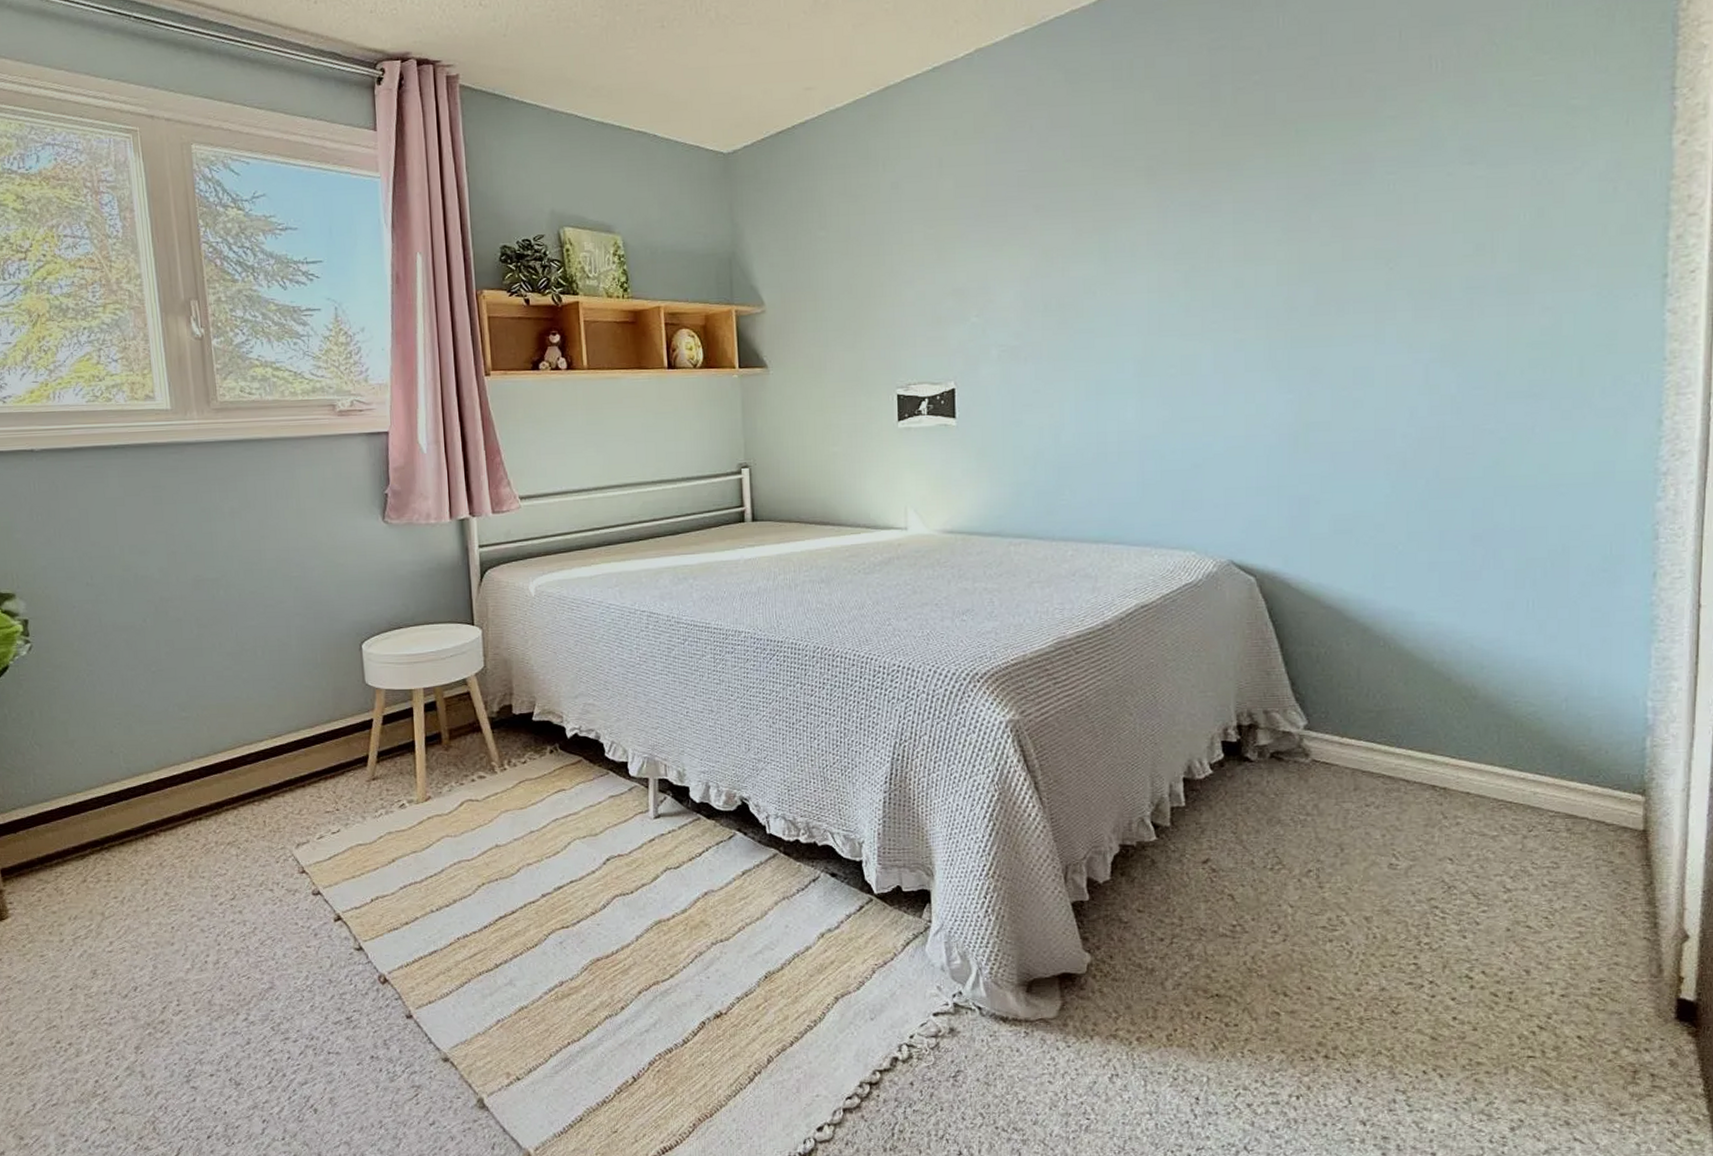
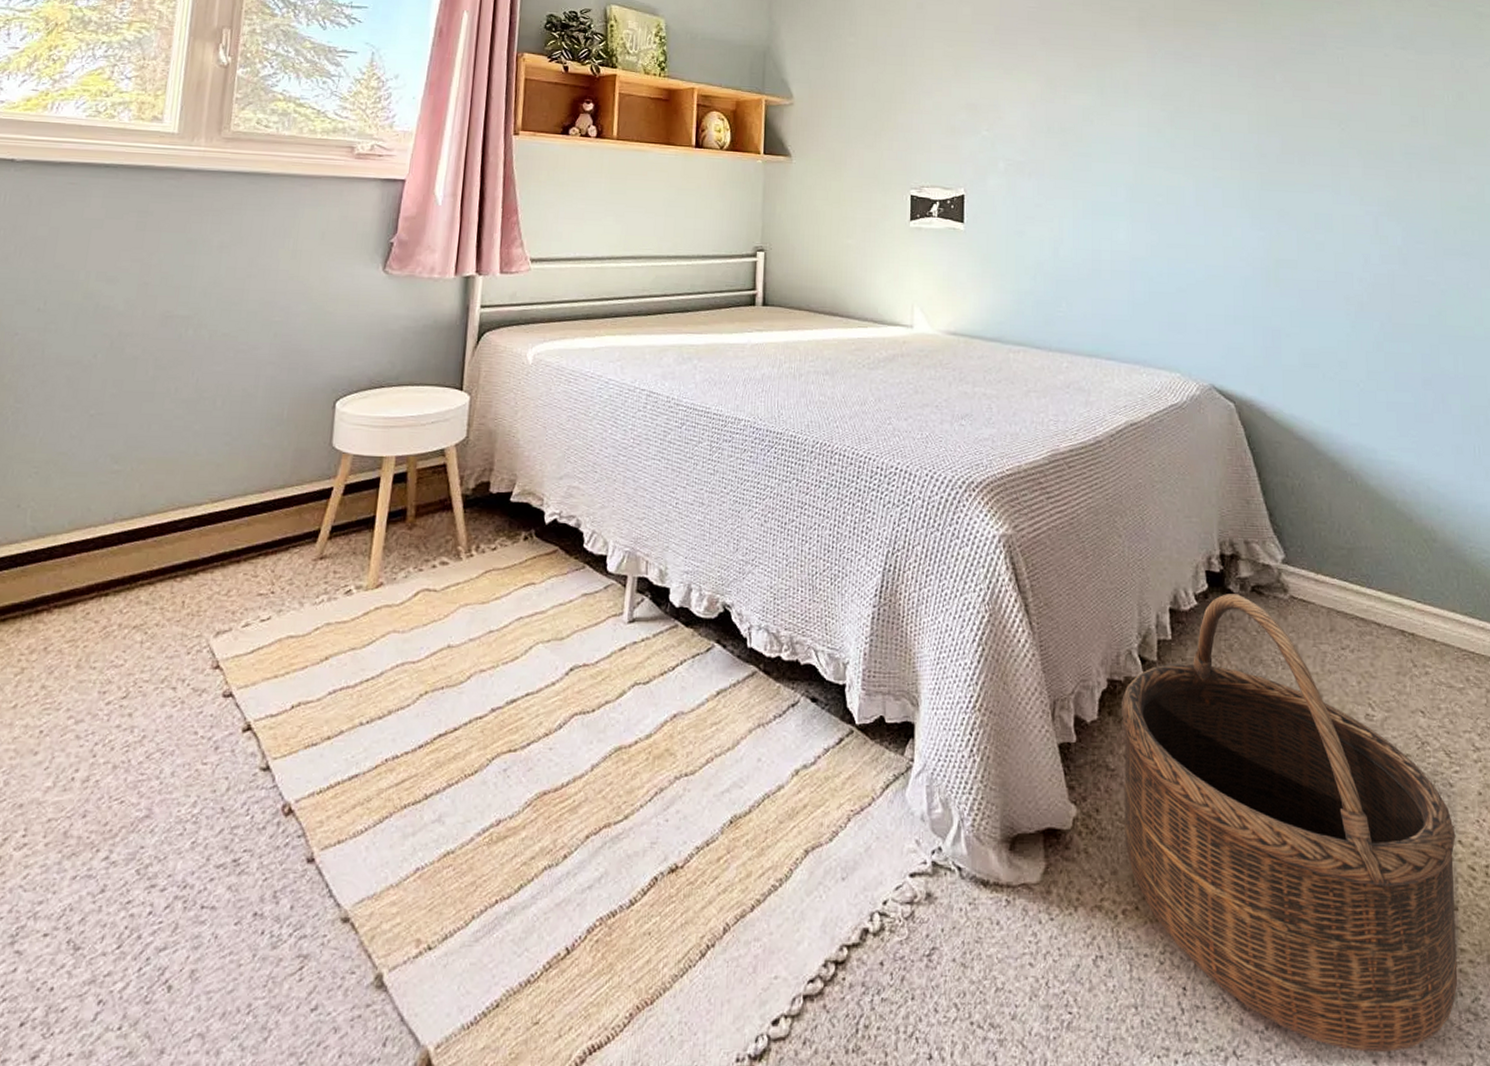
basket: none [1134,761,1479,1146] -> present [1122,594,1458,1052]

